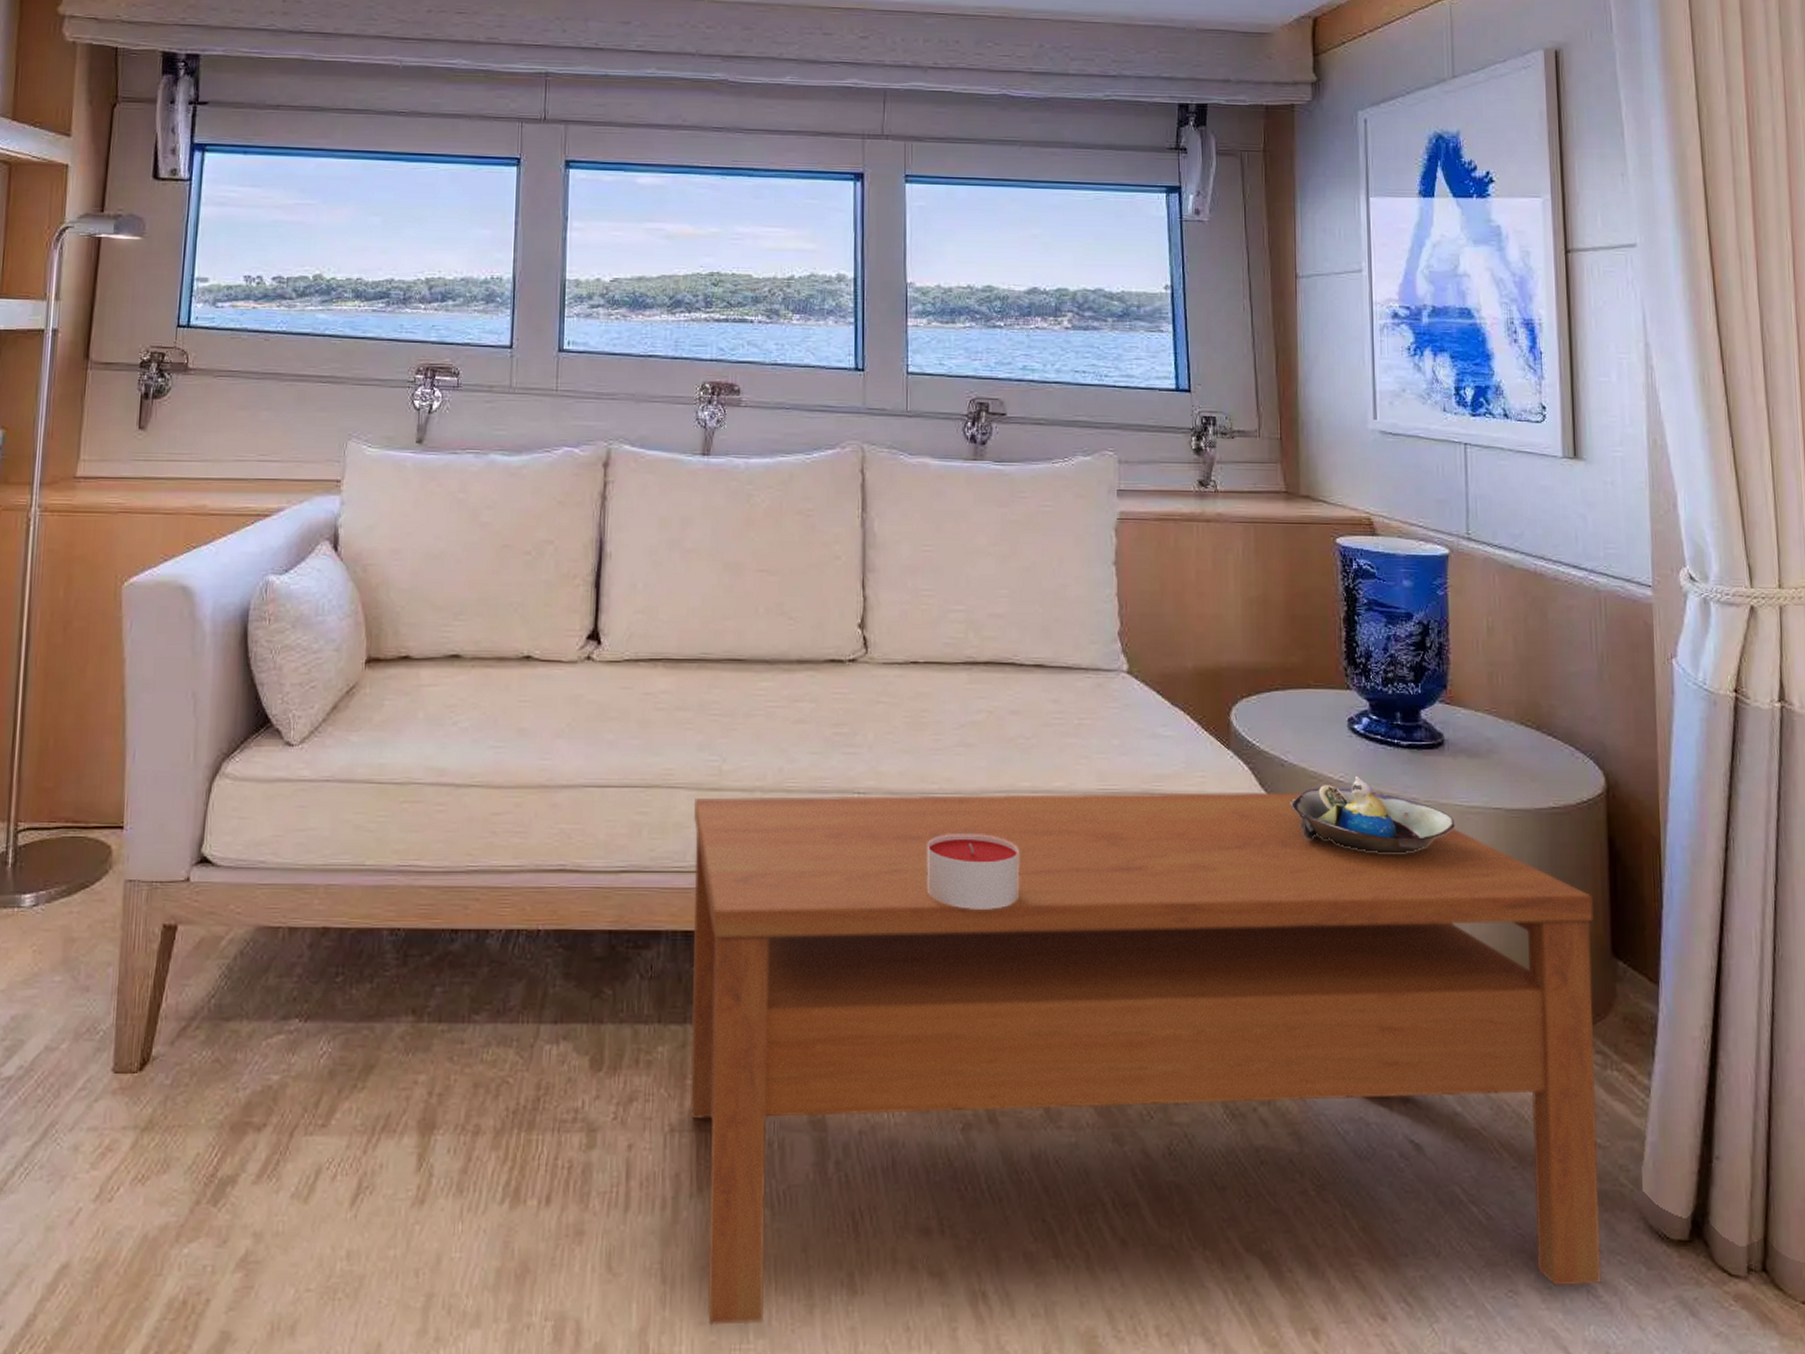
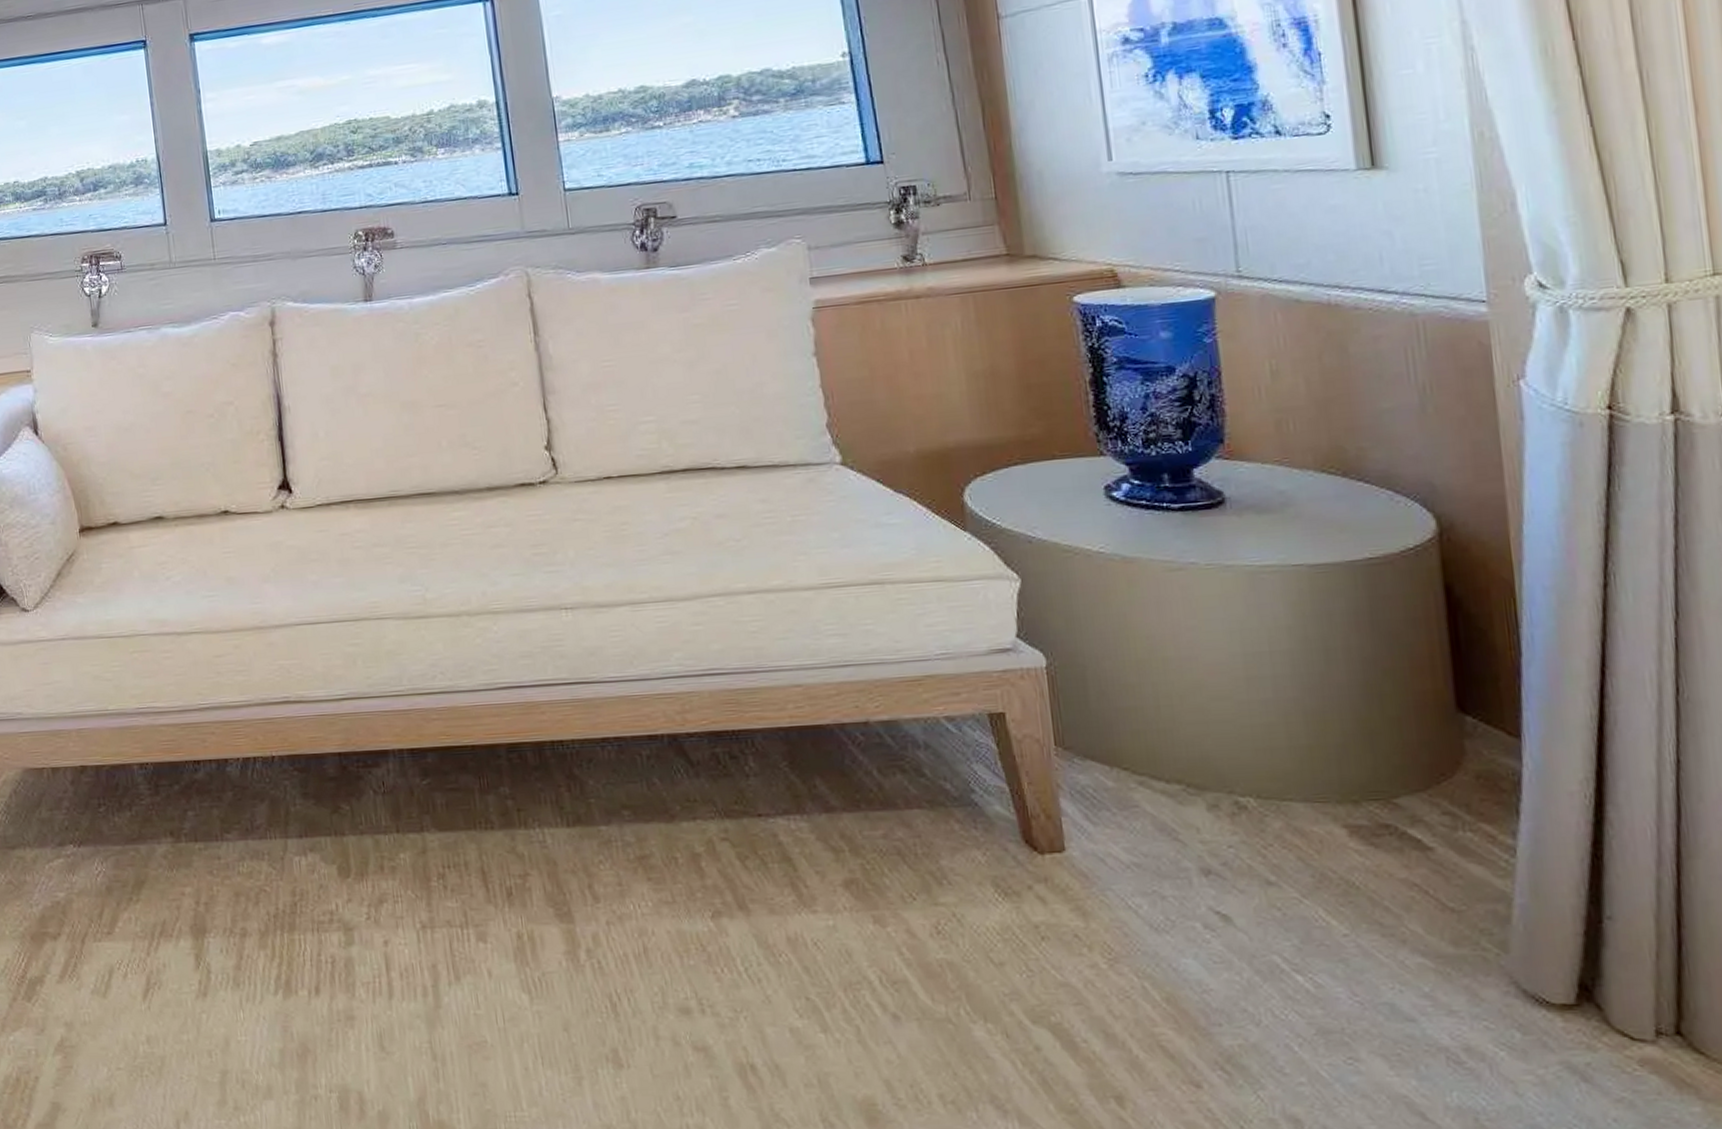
coffee table: present [689,791,1603,1325] -> none [402,559,1465,1095]
candle: present [926,834,1018,909] -> none [642,638,746,711]
decorative bowl: present [1290,775,1455,853] -> none [1042,545,1246,623]

